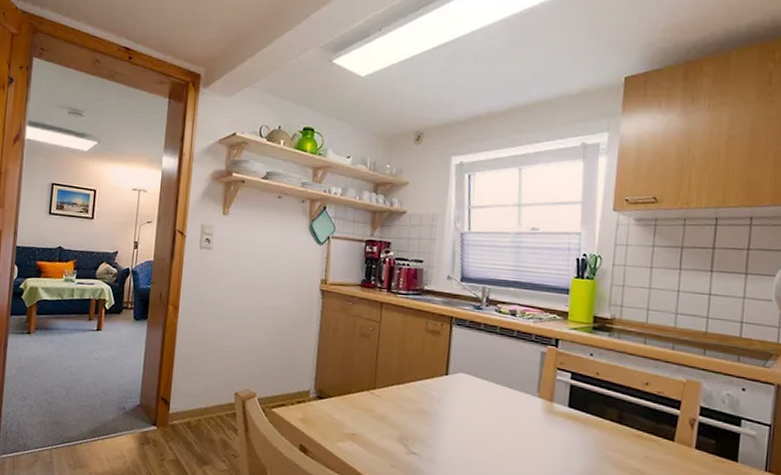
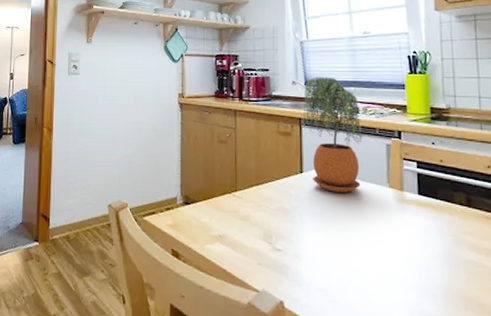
potted plant: none [453,273,518,399] -> present [302,77,363,192]

